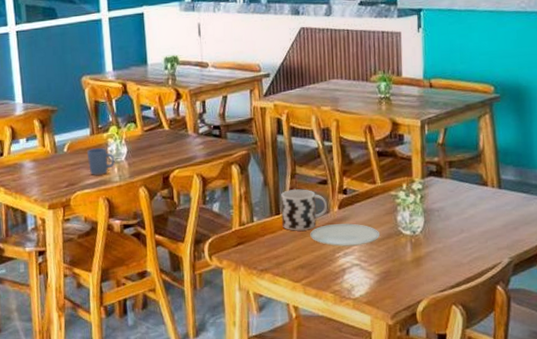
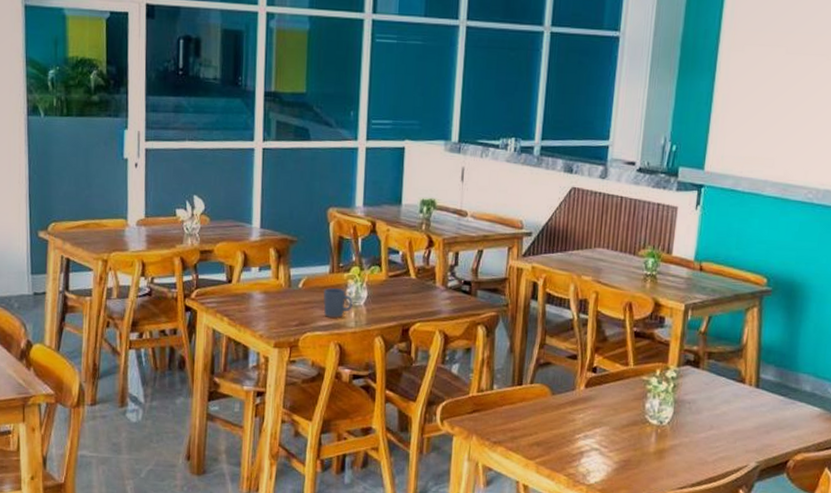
cup: present [280,189,327,231] -> none [523,360,574,406]
plate: present [310,223,381,247] -> none [551,403,626,429]

